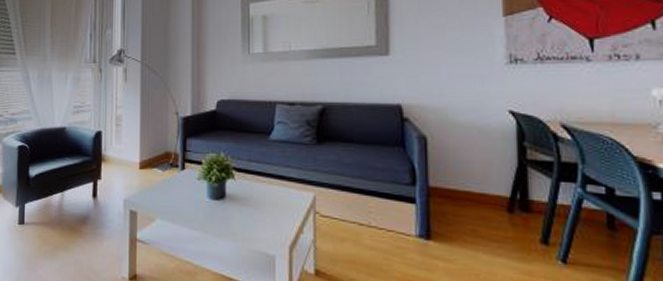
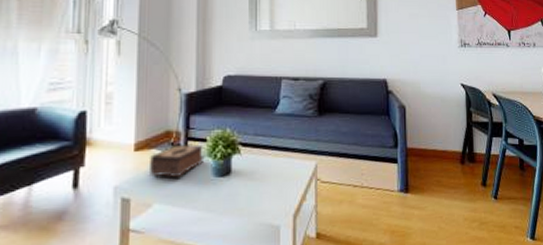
tissue box: none [151,166,200,197] -> present [148,145,205,178]

